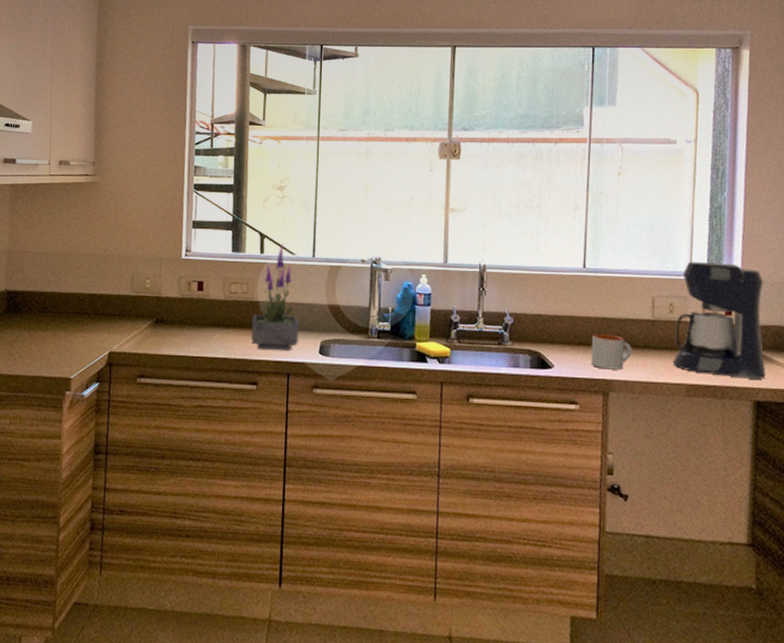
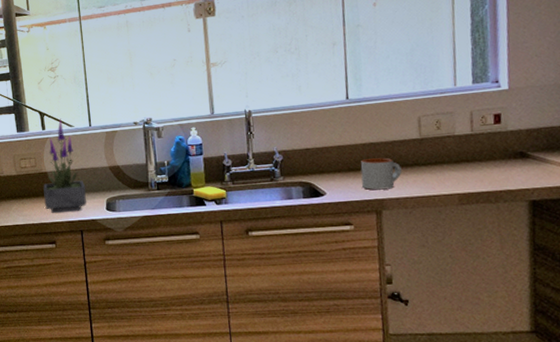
coffee maker: present [672,262,766,380] -> none [443,73,540,182]

